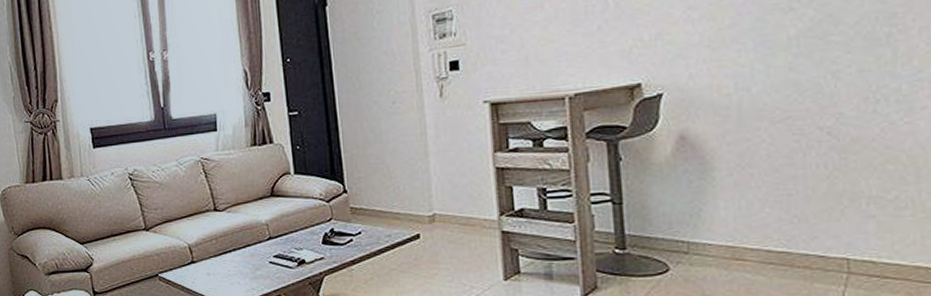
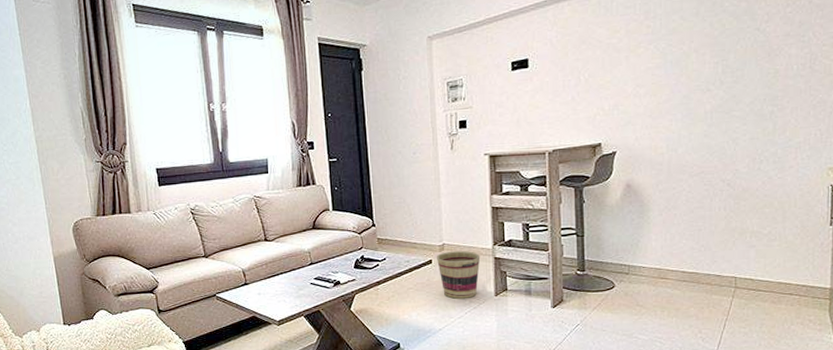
basket: none [426,223,483,283] -> present [437,251,481,299]

